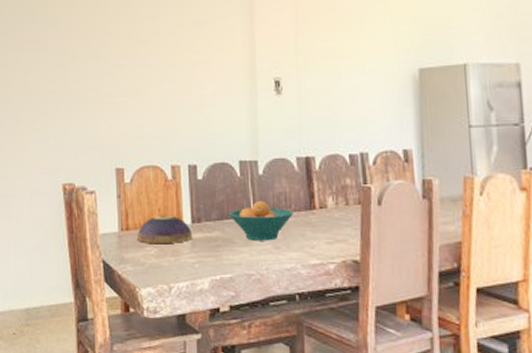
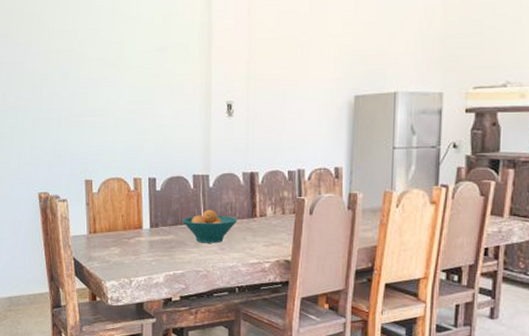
decorative bowl: present [137,215,193,244] -> none [103,221,151,245]

